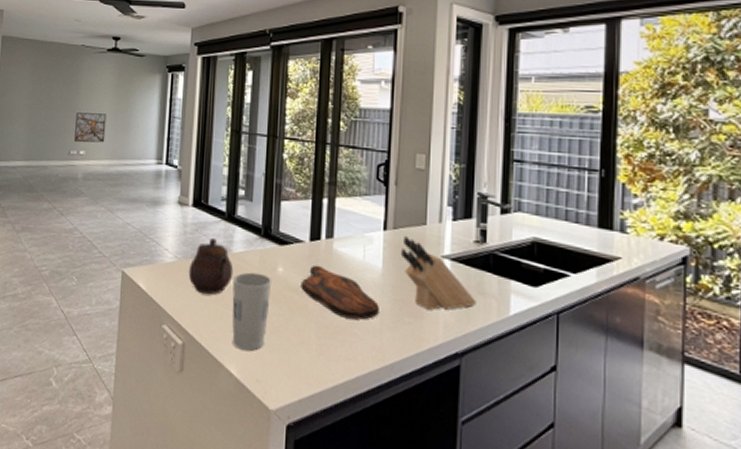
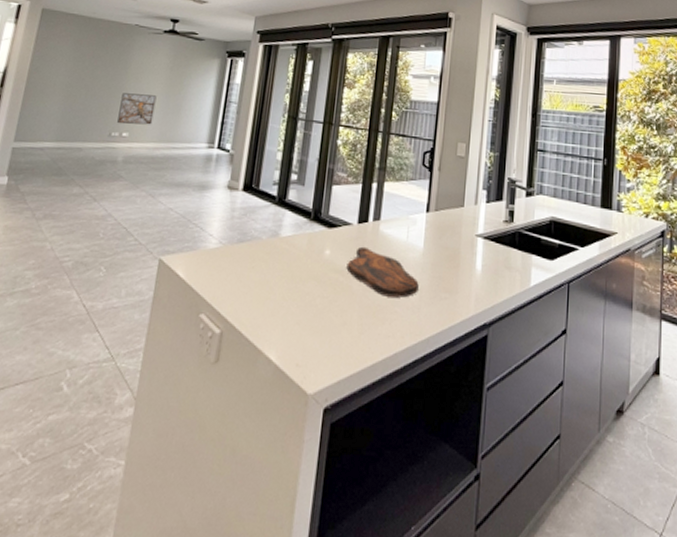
teapot: present [188,238,234,295] -> none [232,223,281,281]
cup: present [232,272,273,351] -> none [273,255,319,335]
knife block: present [400,235,477,310] -> none [440,216,504,285]

